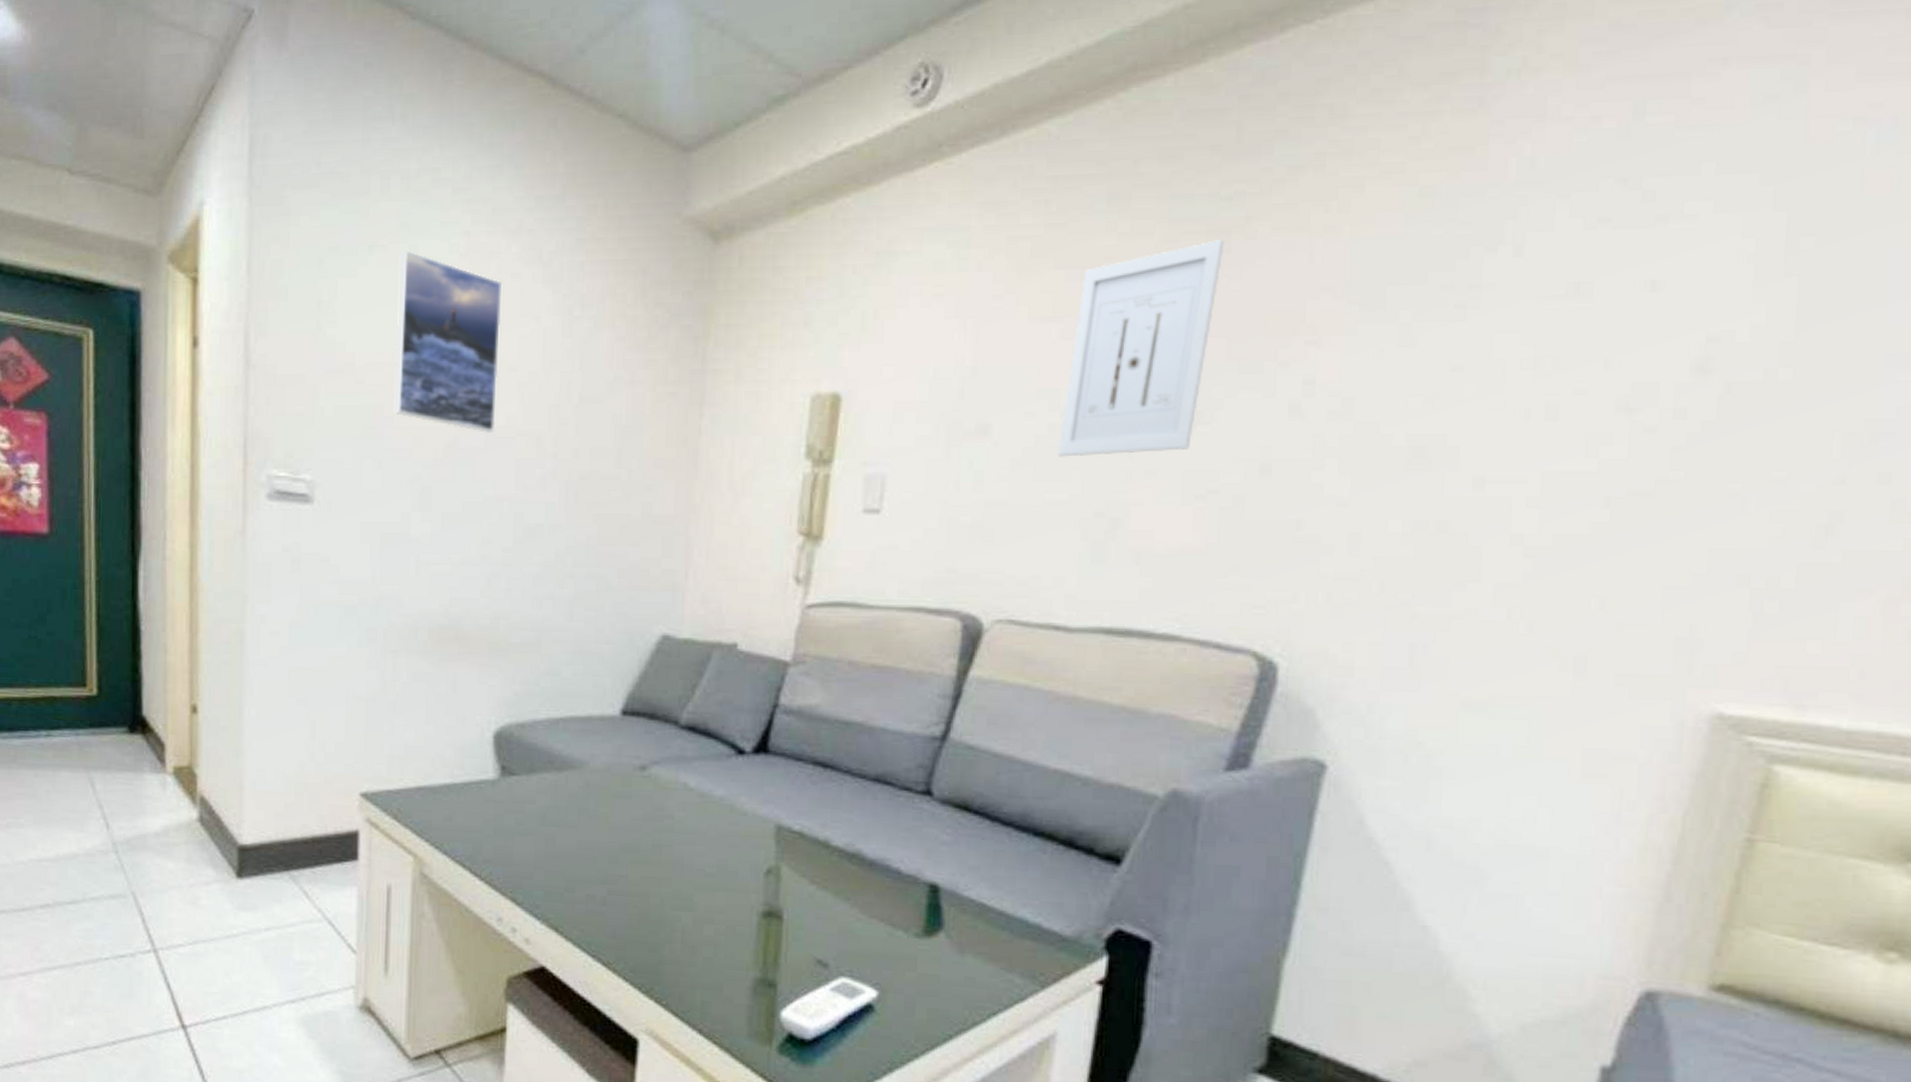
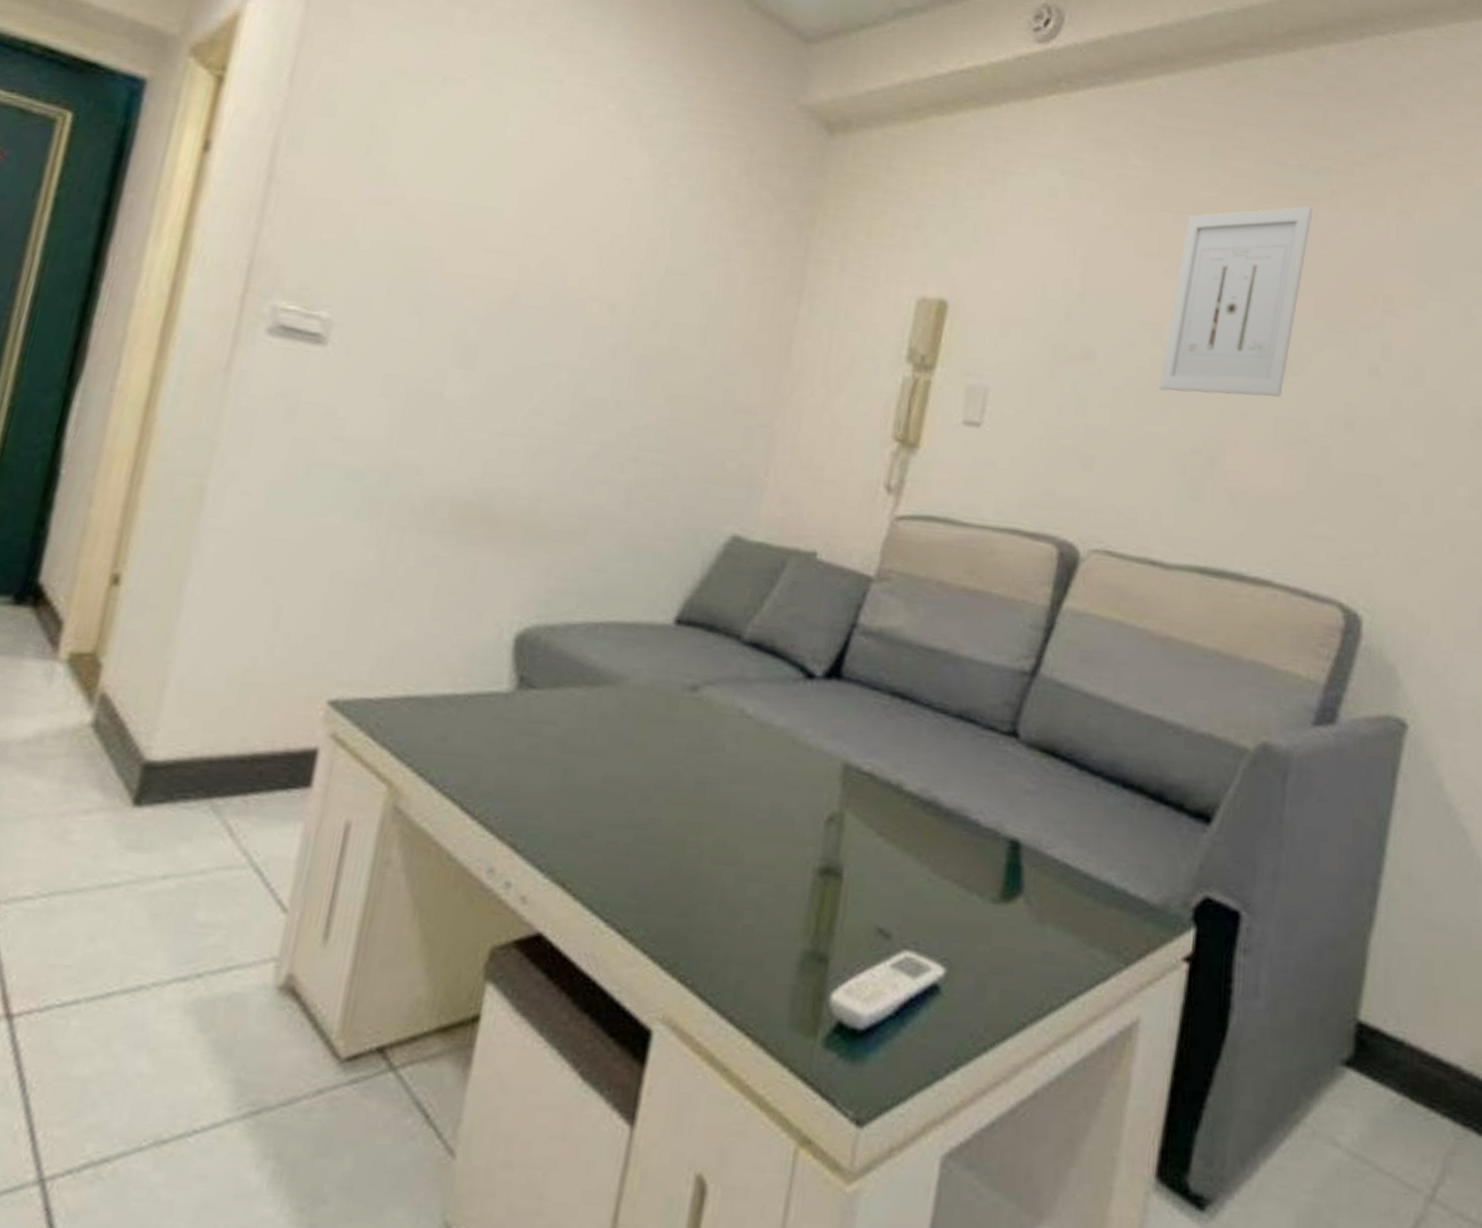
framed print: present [394,249,503,434] -> none [445,87,594,294]

